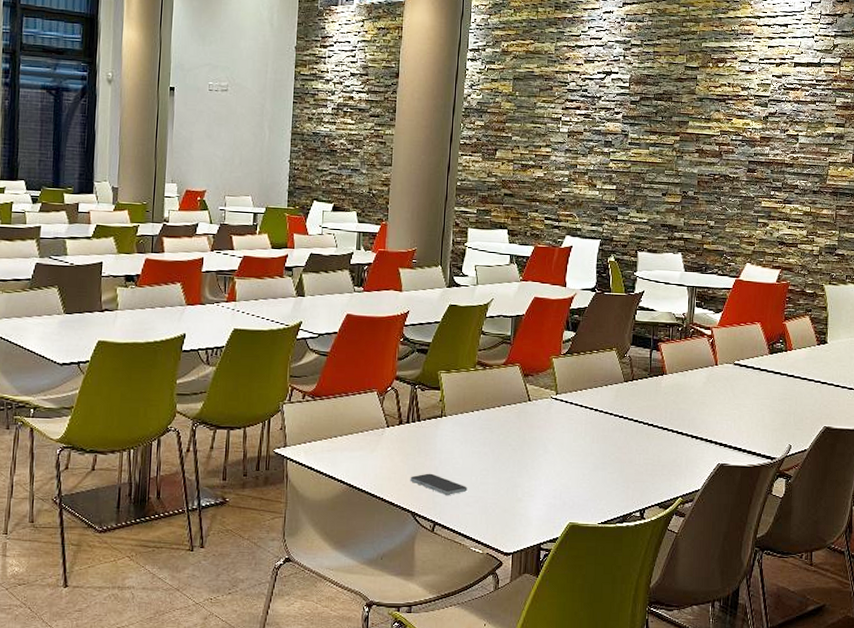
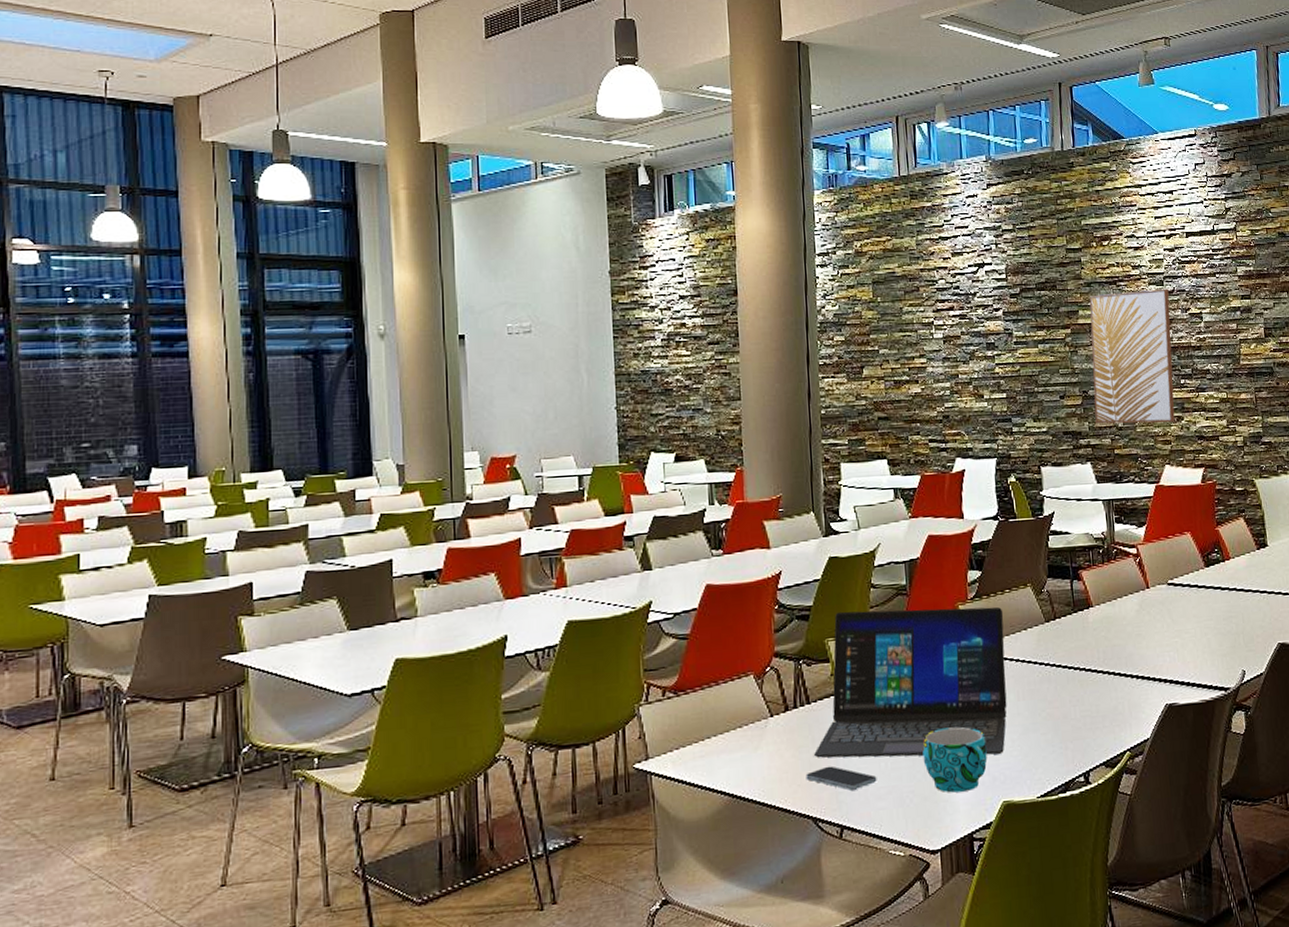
laptop: none [419,350,590,484] -> present [814,607,1007,758]
cup: none [507,456,562,510] -> present [922,726,988,793]
wall art: none [690,109,772,227] -> present [1089,288,1175,424]

